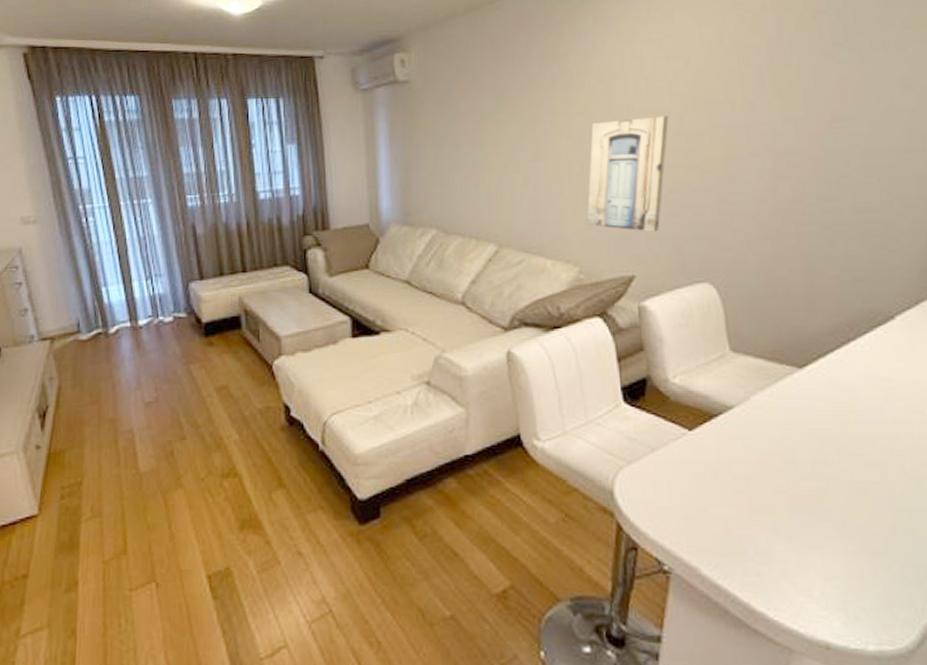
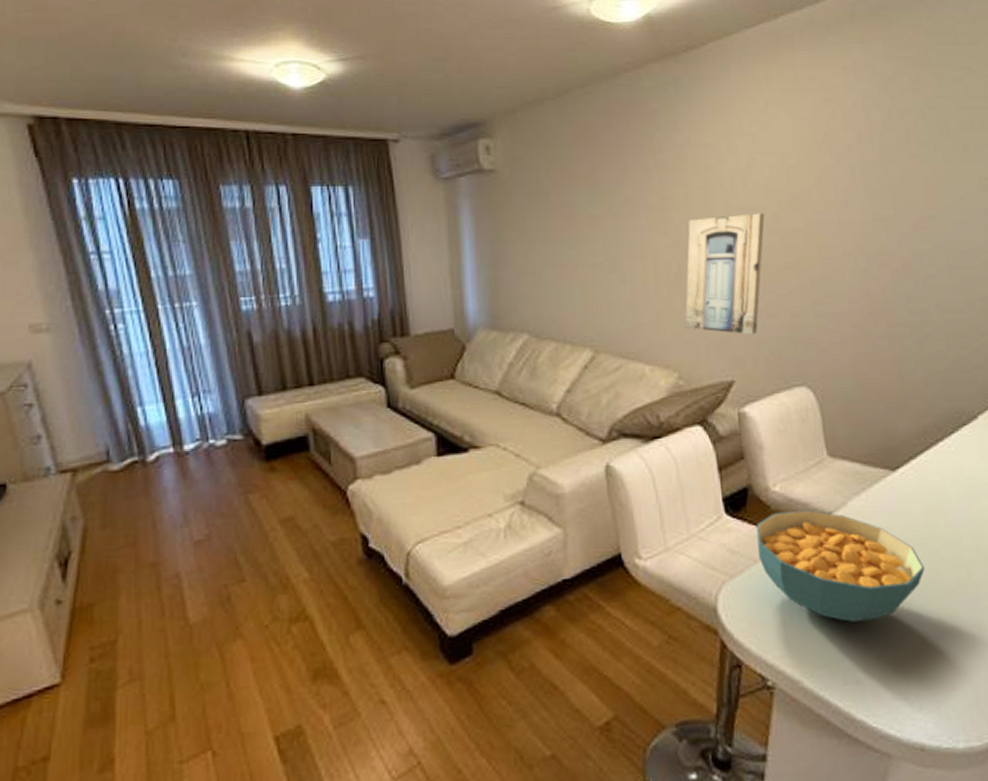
cereal bowl: none [655,402,833,515] -> present [756,509,925,622]

